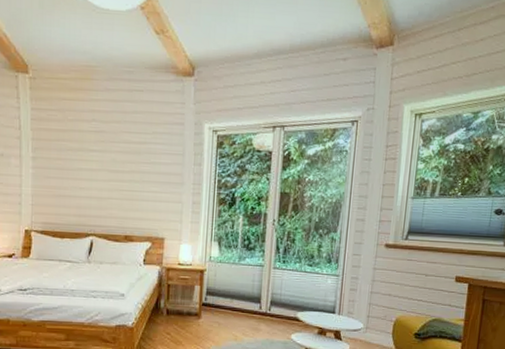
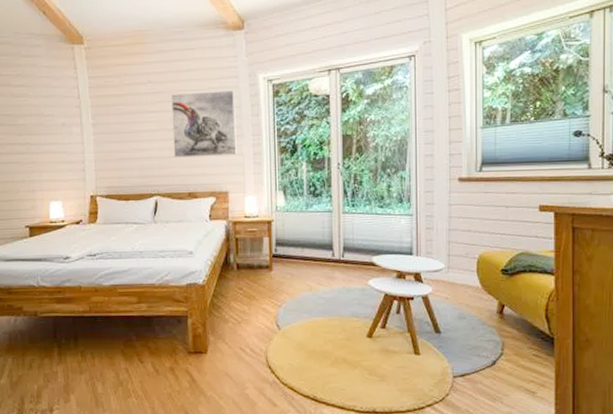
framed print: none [113,135,179,202] -> present [171,90,237,158]

